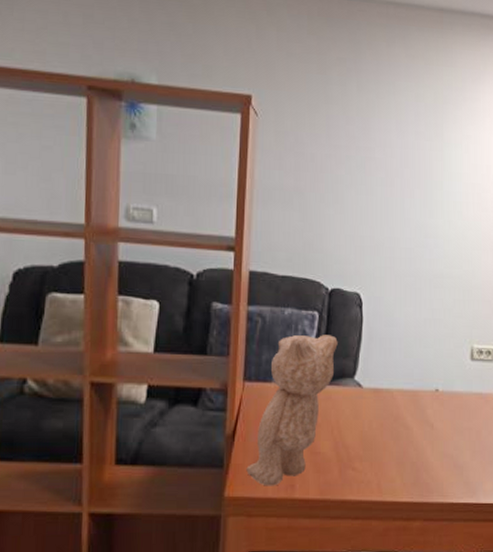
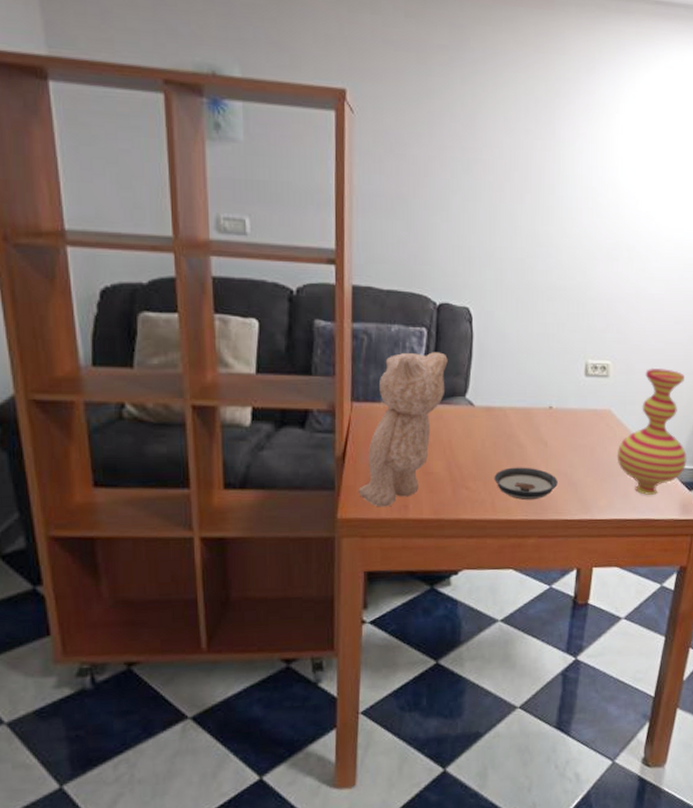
saucer: none [380,449,443,483] -> present [494,467,558,501]

